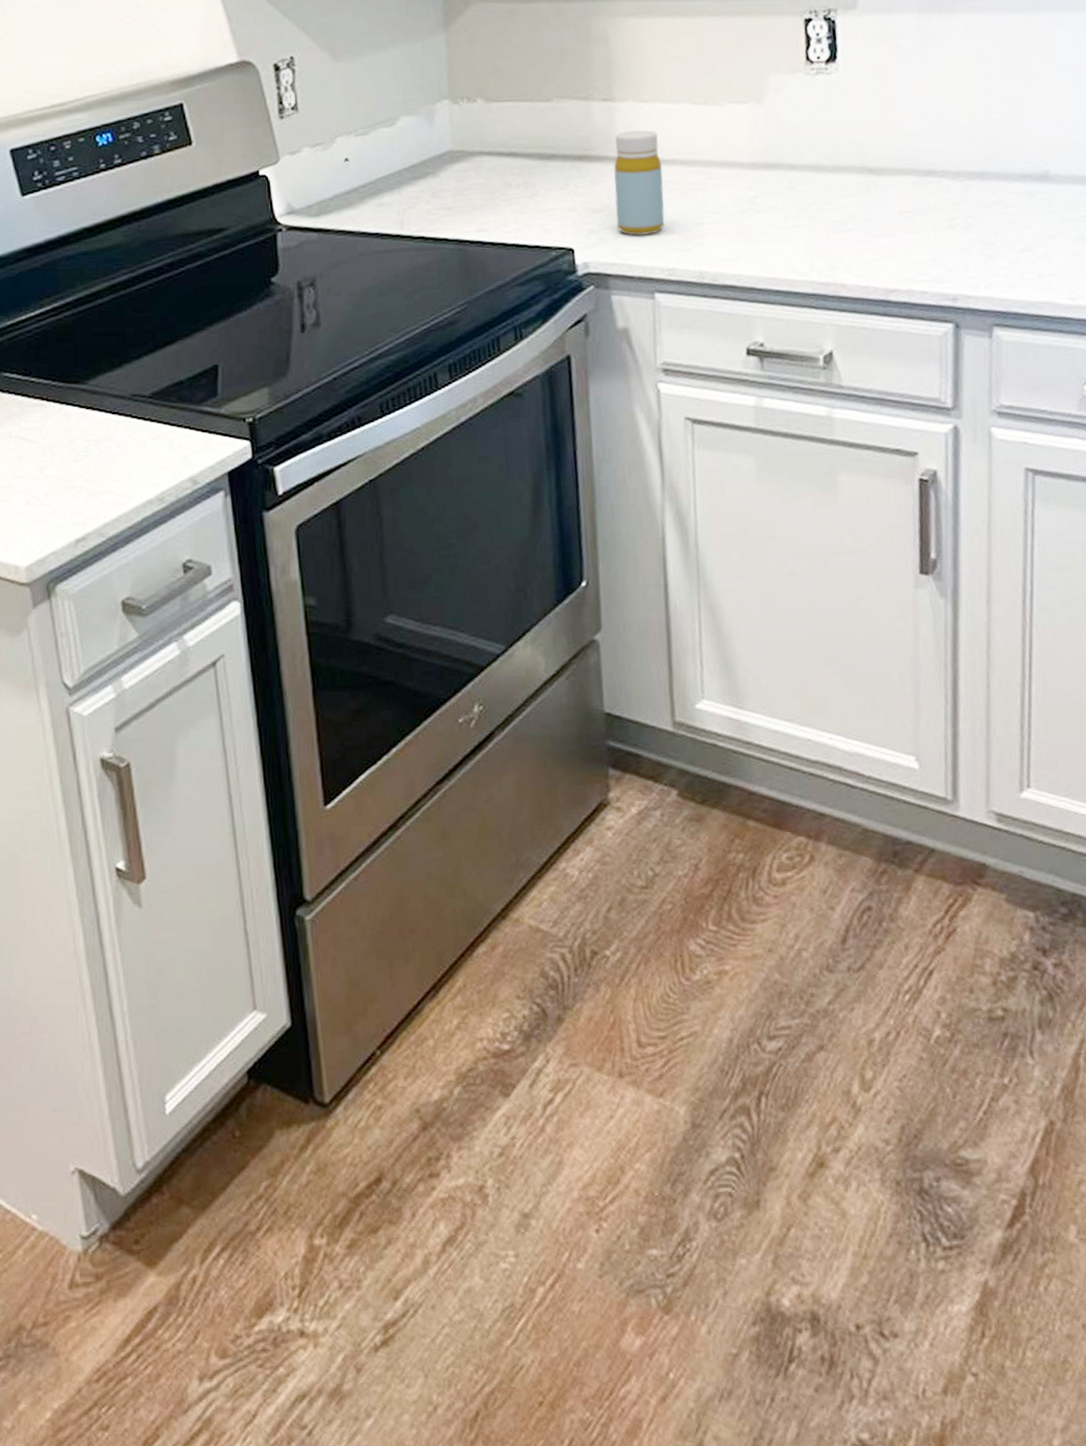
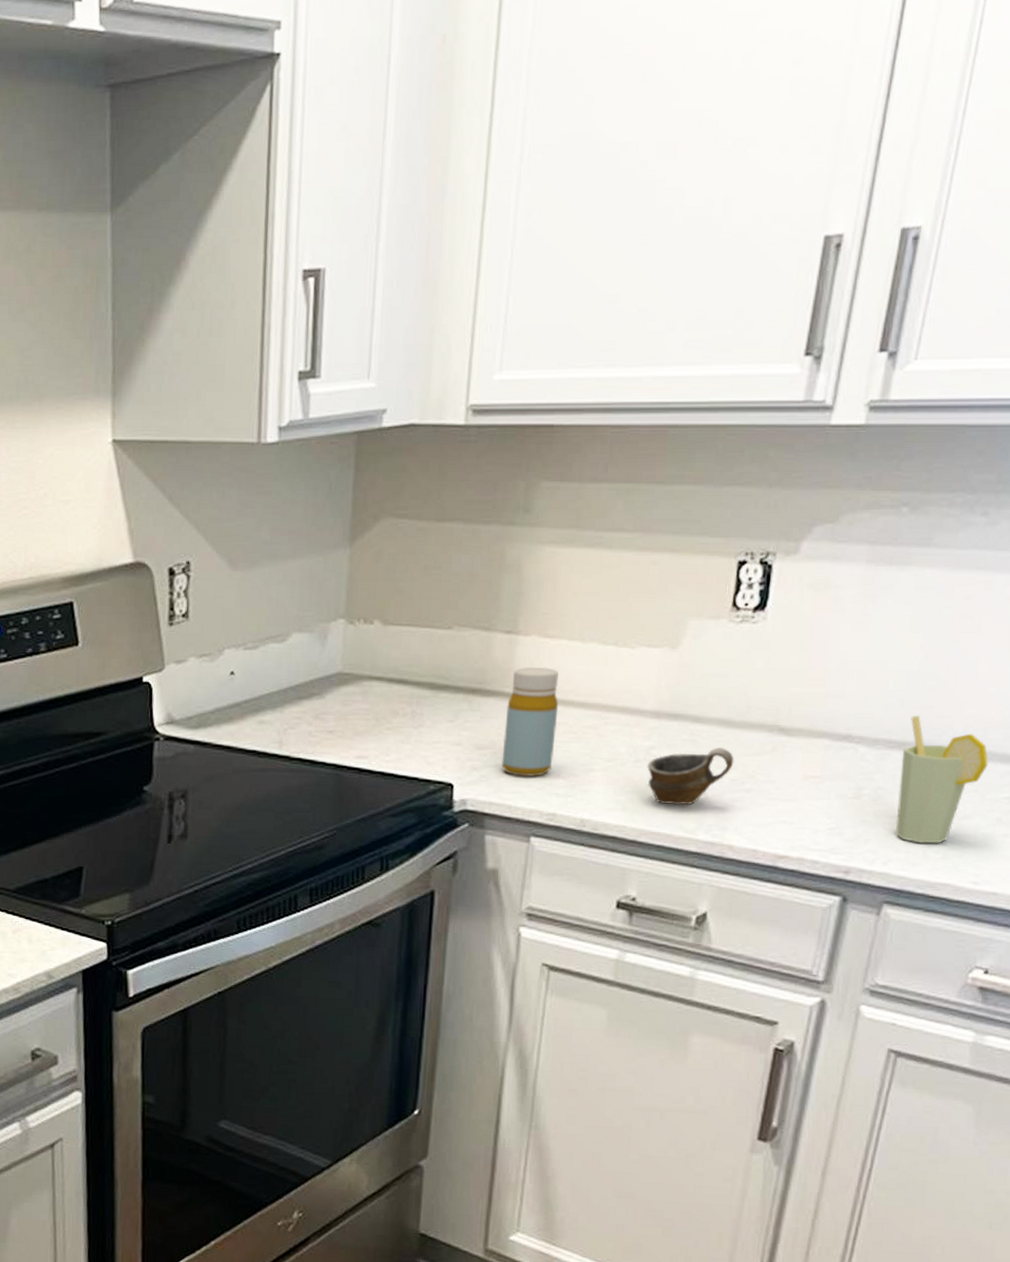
cup: none [752,192,833,251] -> present [646,748,734,806]
cup: none [982,146,1061,266] -> present [895,715,988,844]

